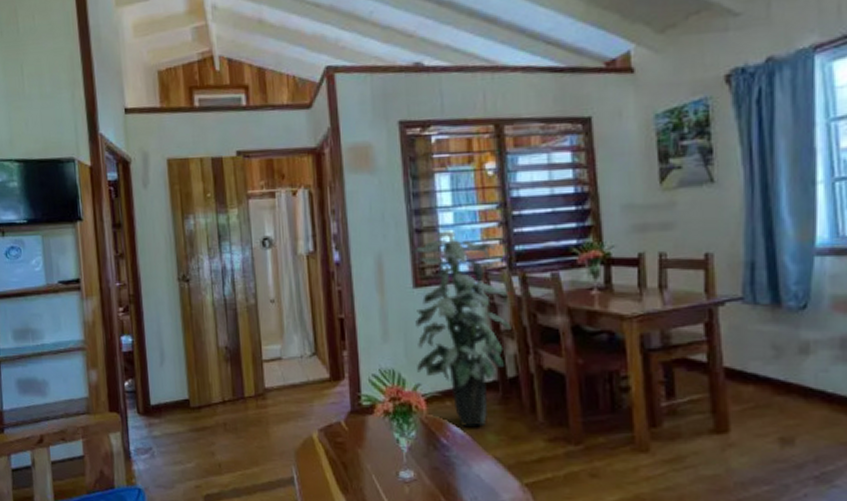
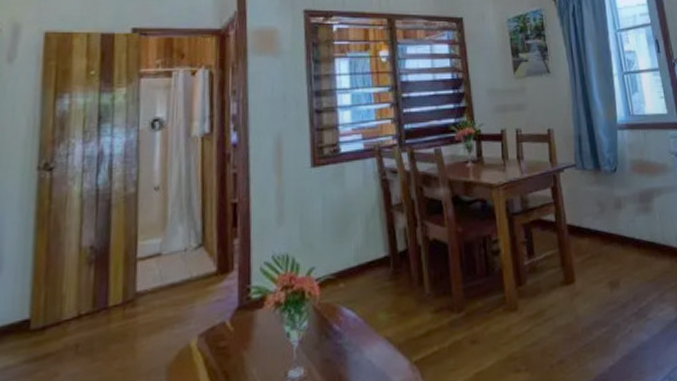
indoor plant: present [411,230,511,427] -> none [311,111,401,308]

